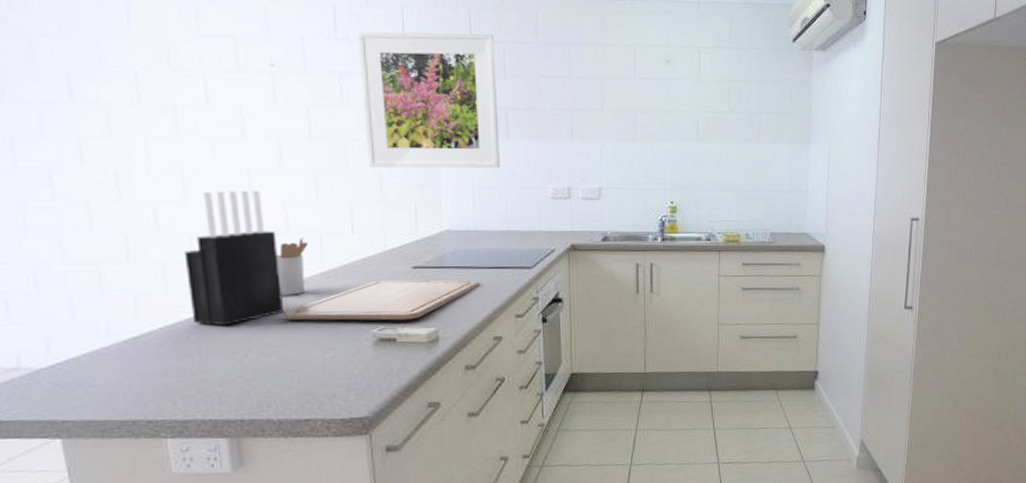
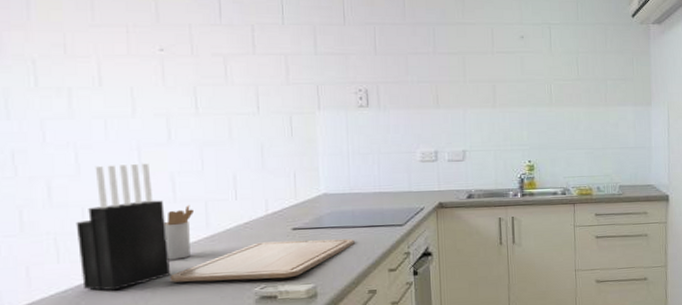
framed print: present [358,31,500,168] -> none [242,17,372,139]

